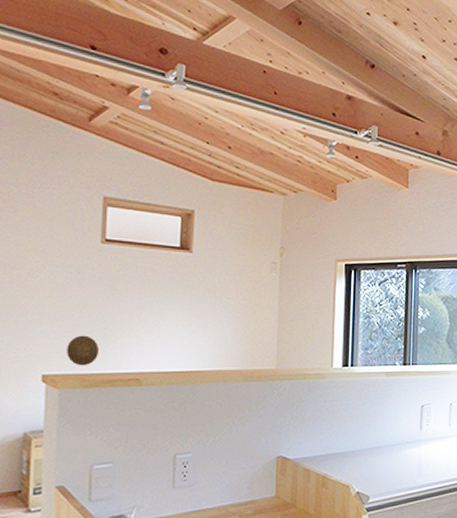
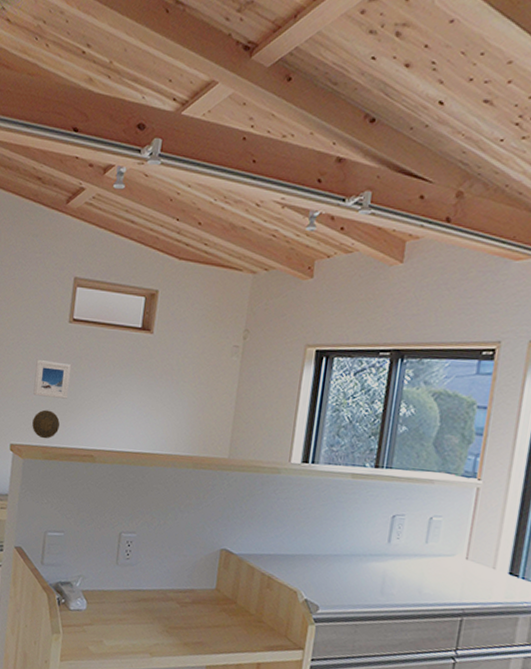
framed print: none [65,283,107,322] -> present [33,360,71,399]

